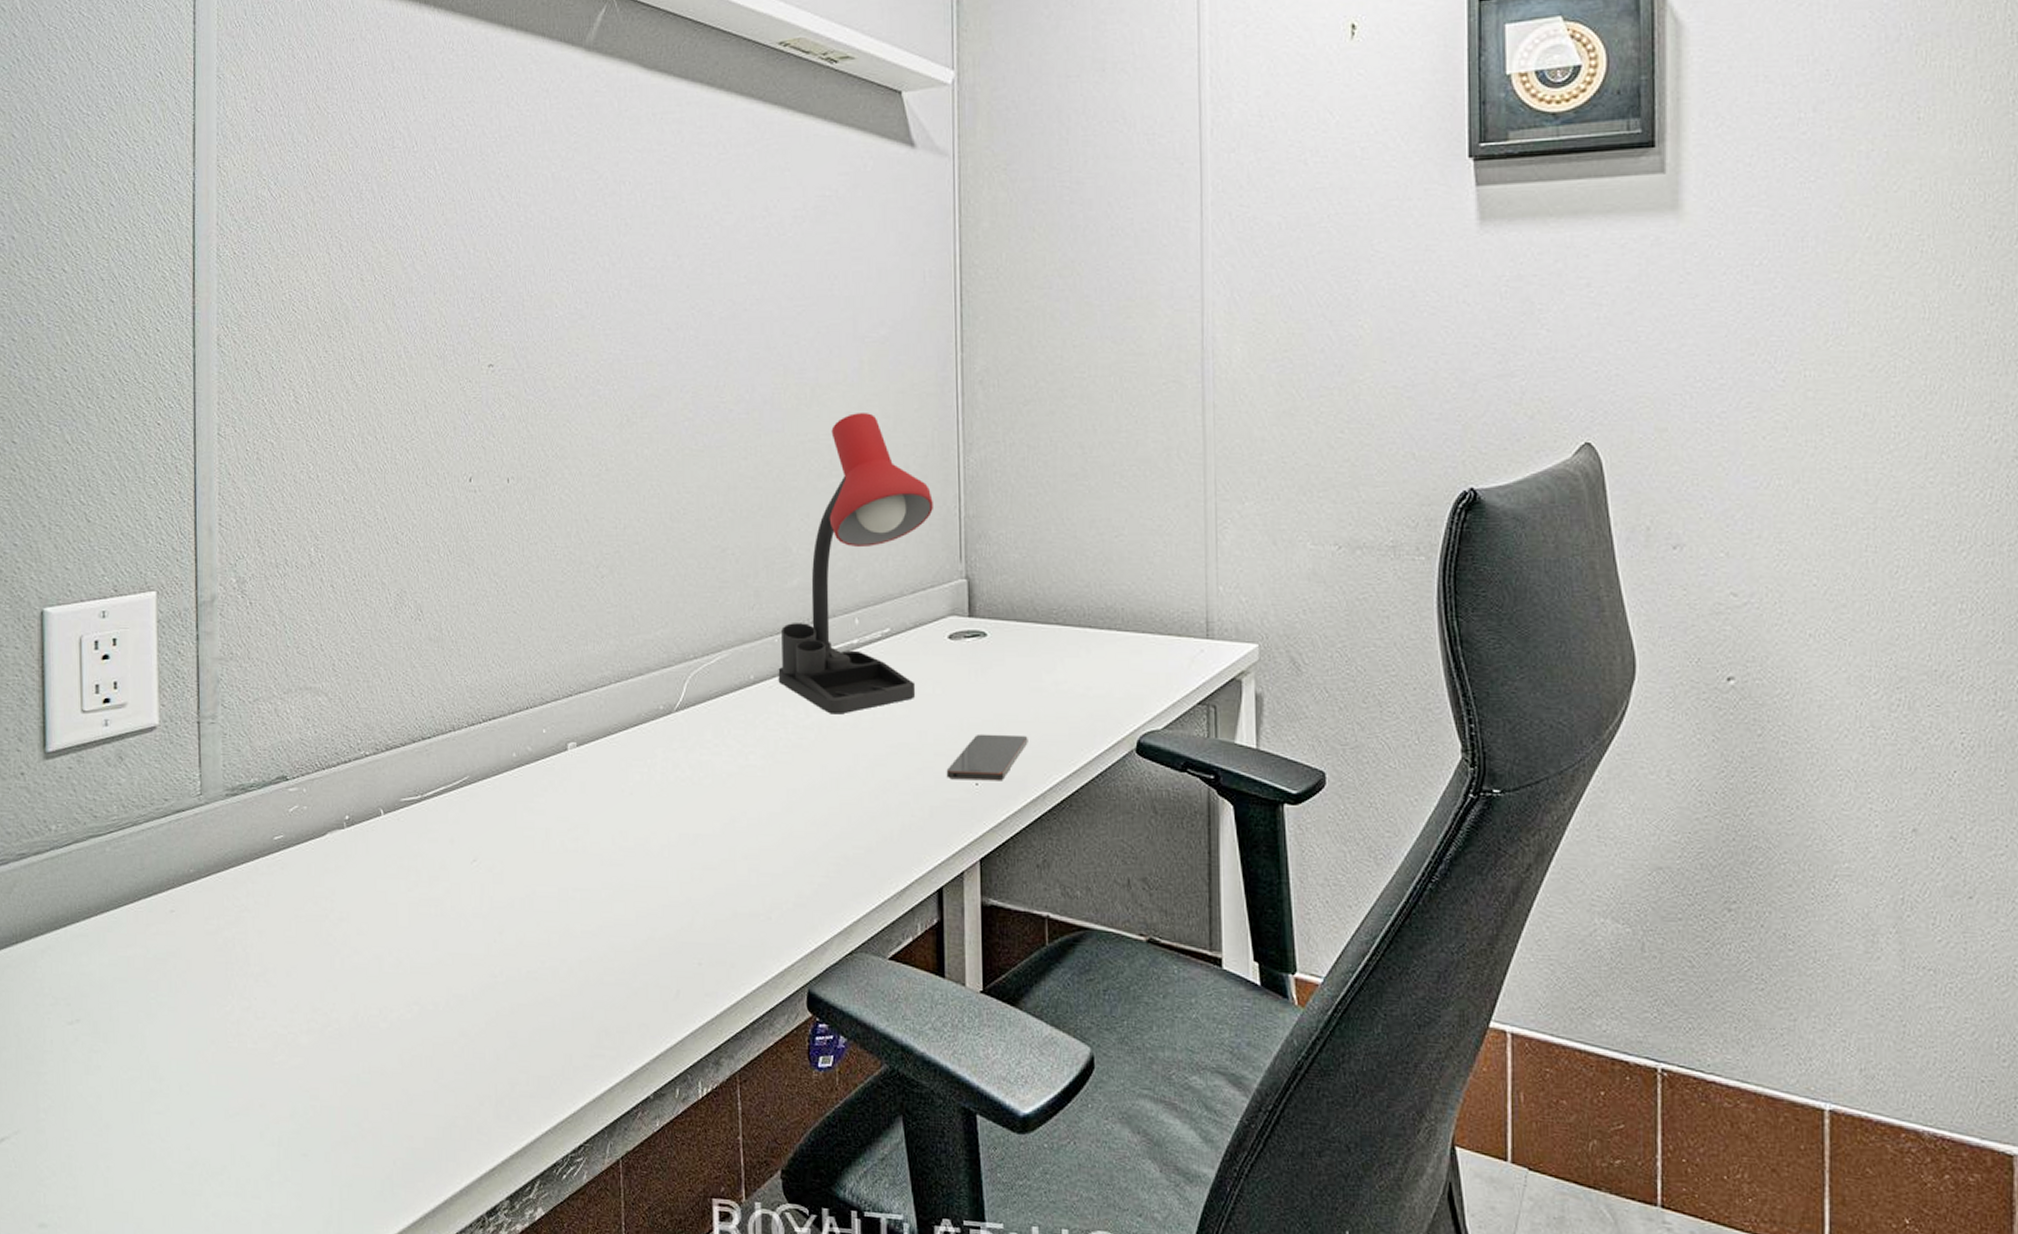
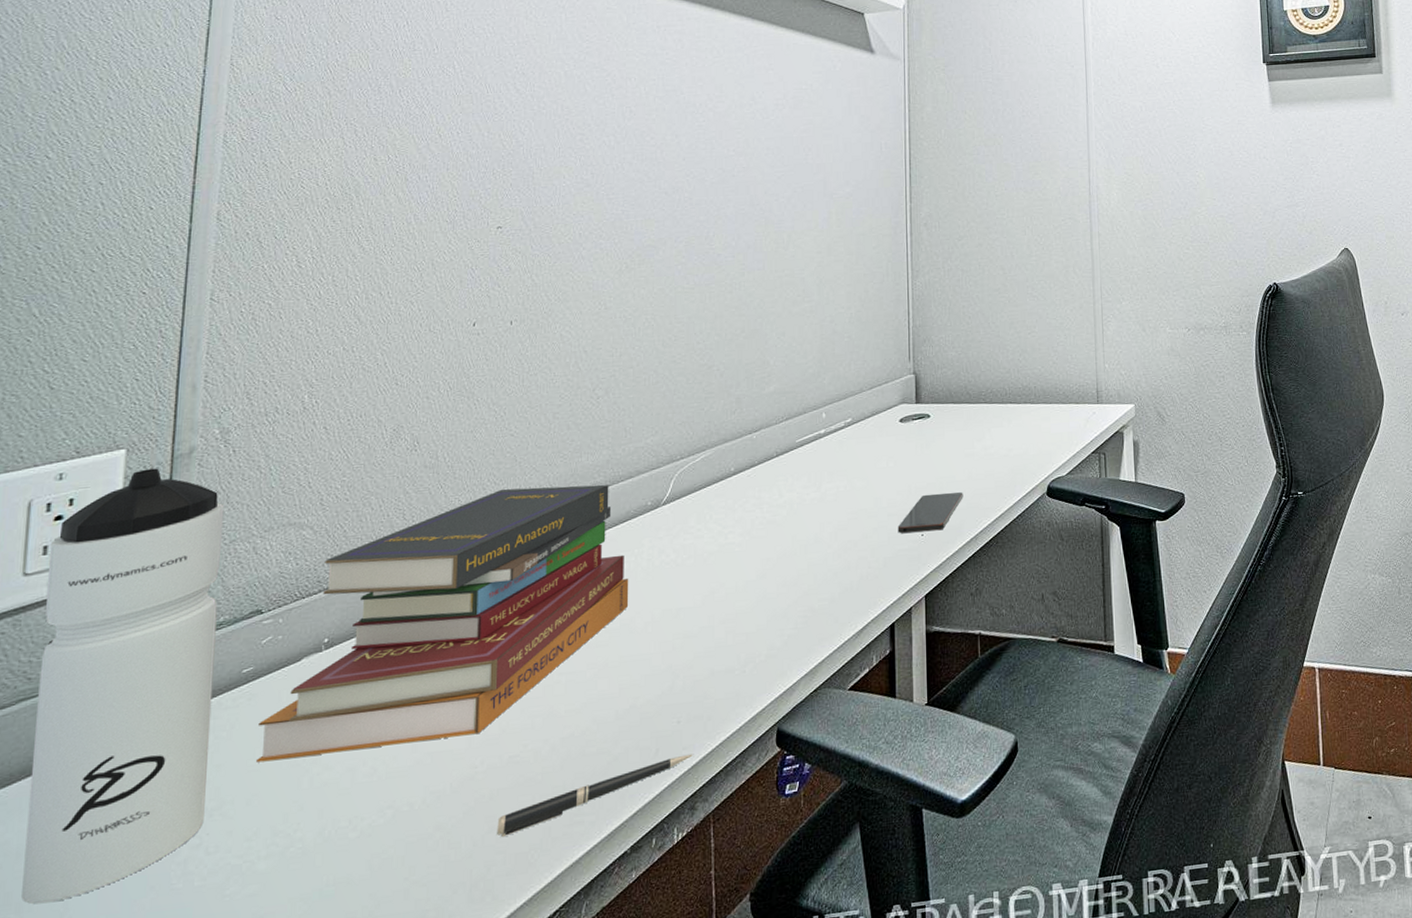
water bottle: none [101,614,251,1039] -> present [21,468,224,904]
books: none [291,673,643,942] -> present [255,484,629,763]
pen: none [519,1002,718,1057] -> present [497,753,694,838]
desk lamp: present [778,413,933,715] -> none [756,251,887,493]

